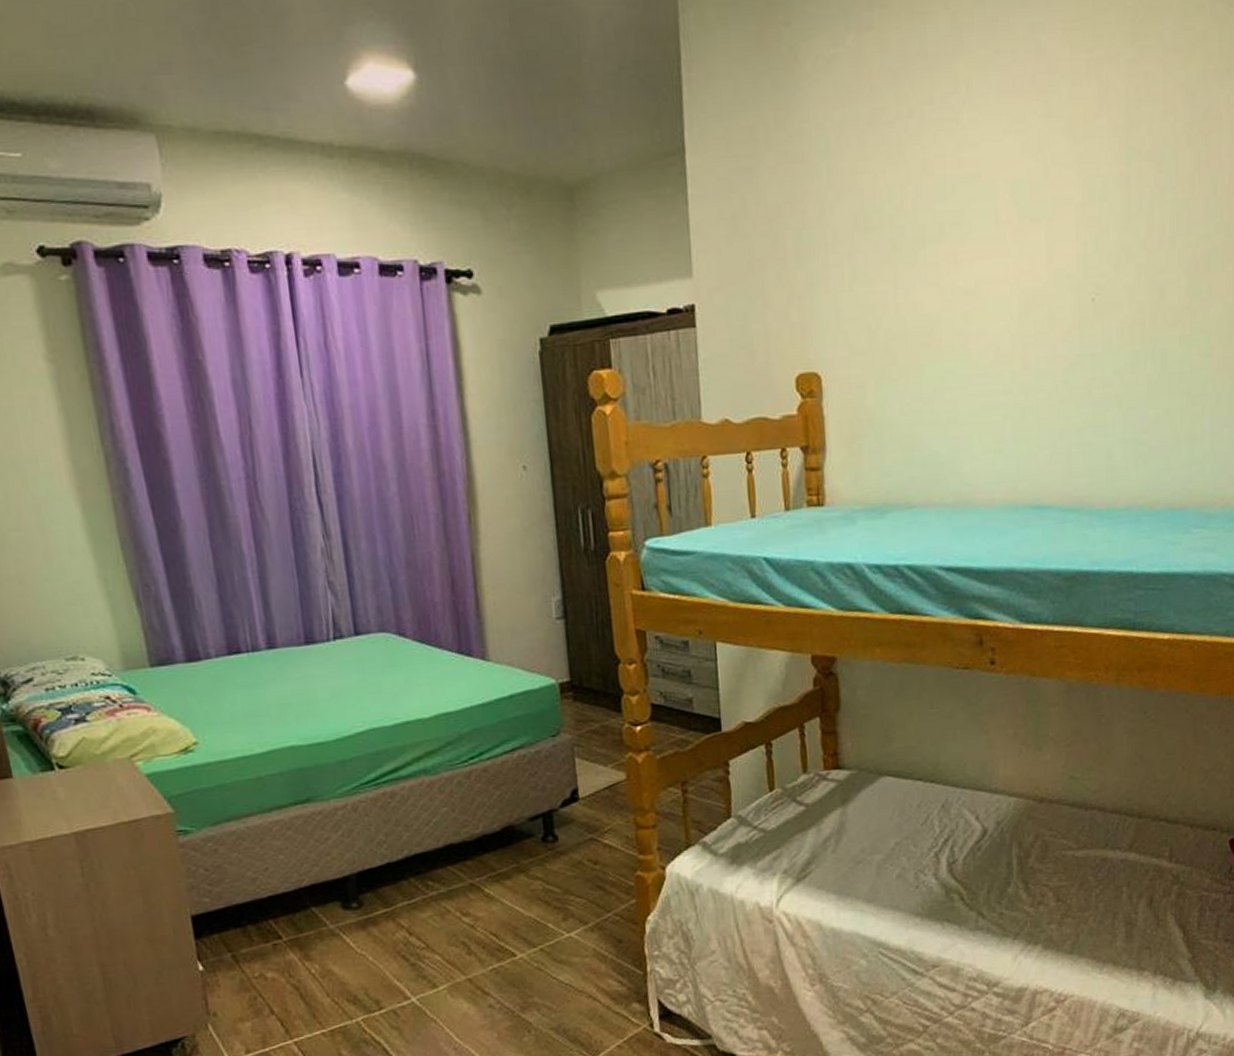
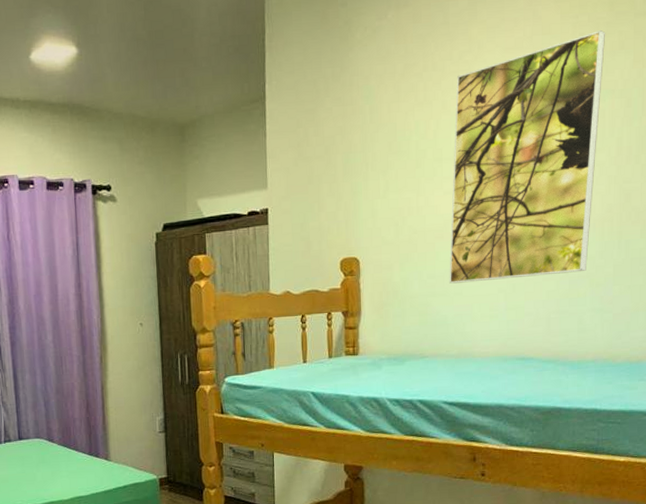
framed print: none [939,70,1127,408] -> present [449,30,605,284]

